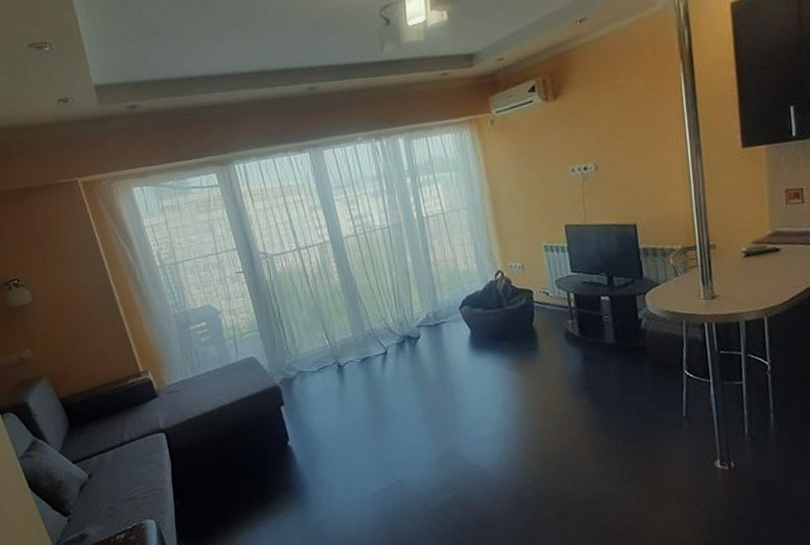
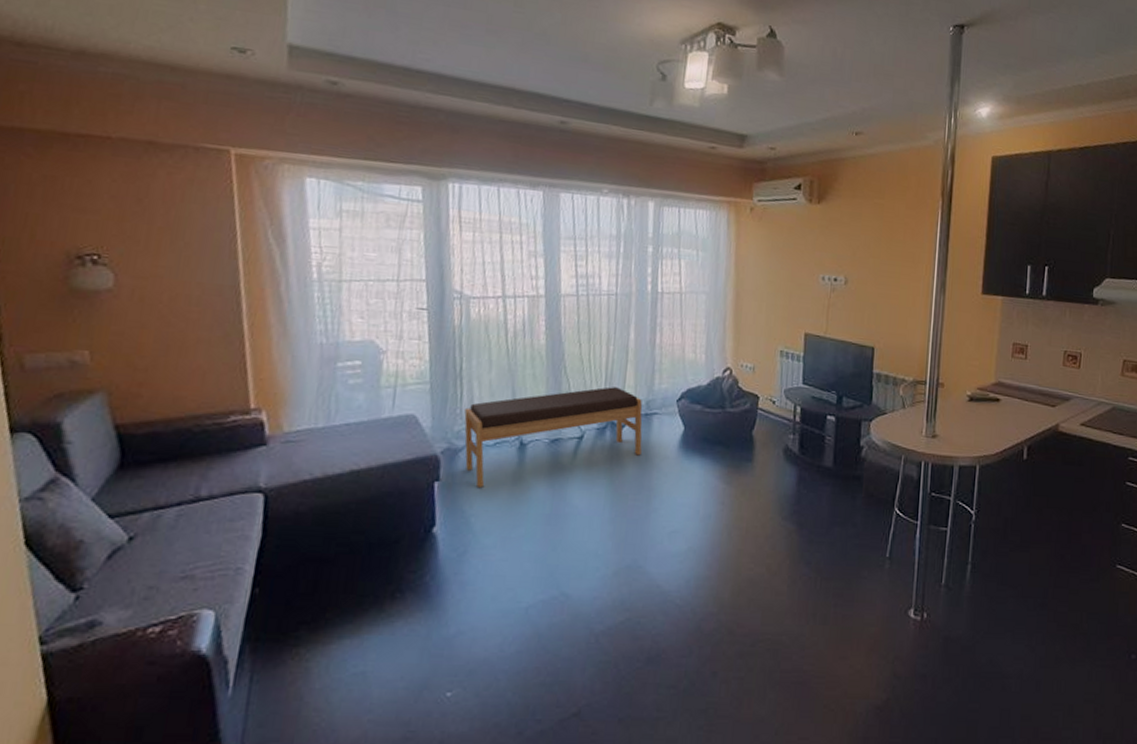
bench: none [290,306,438,406] -> present [464,387,643,487]

